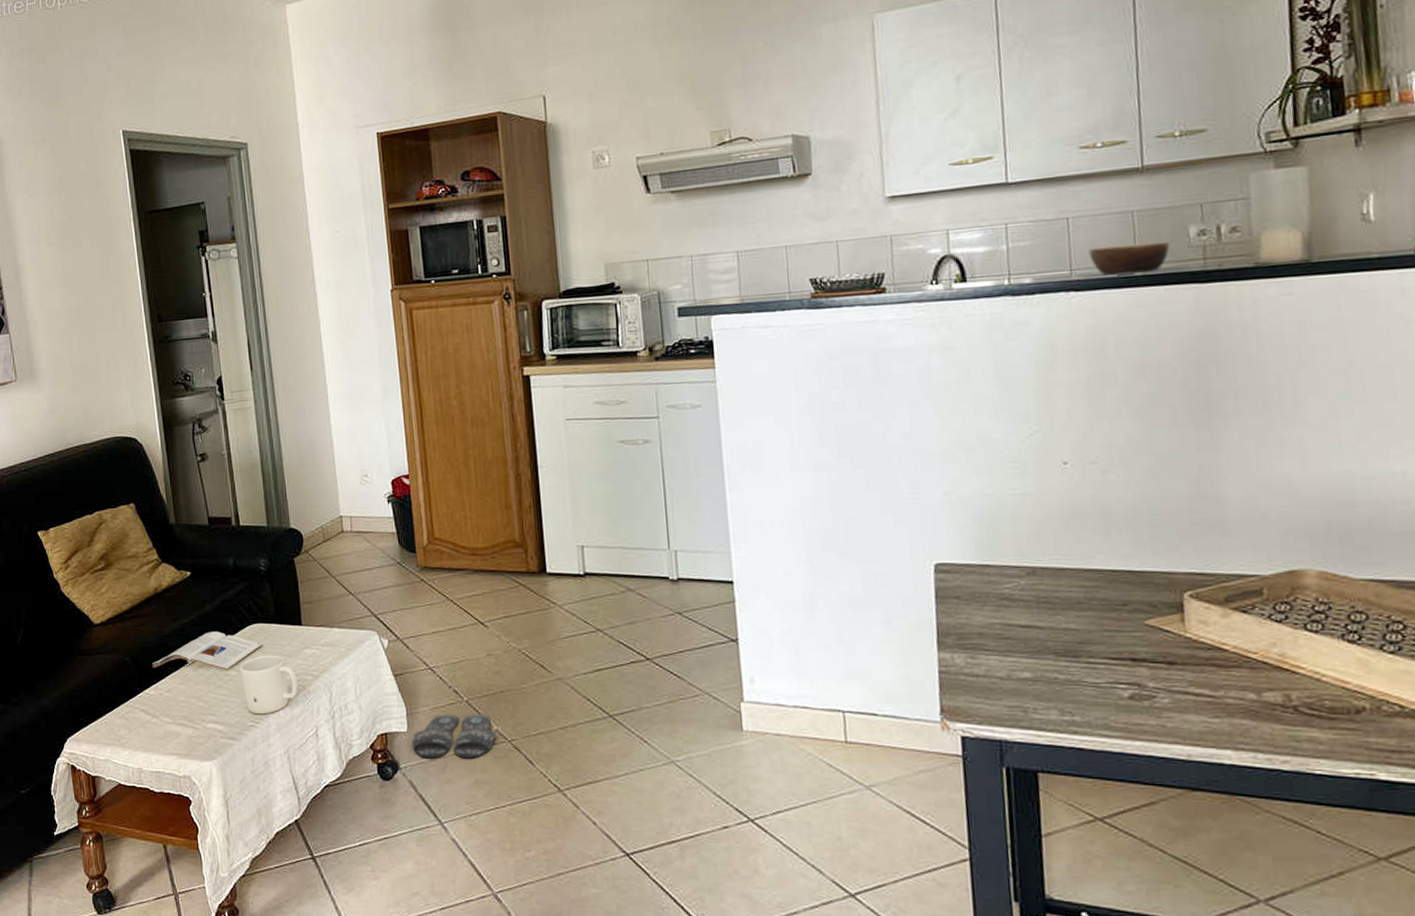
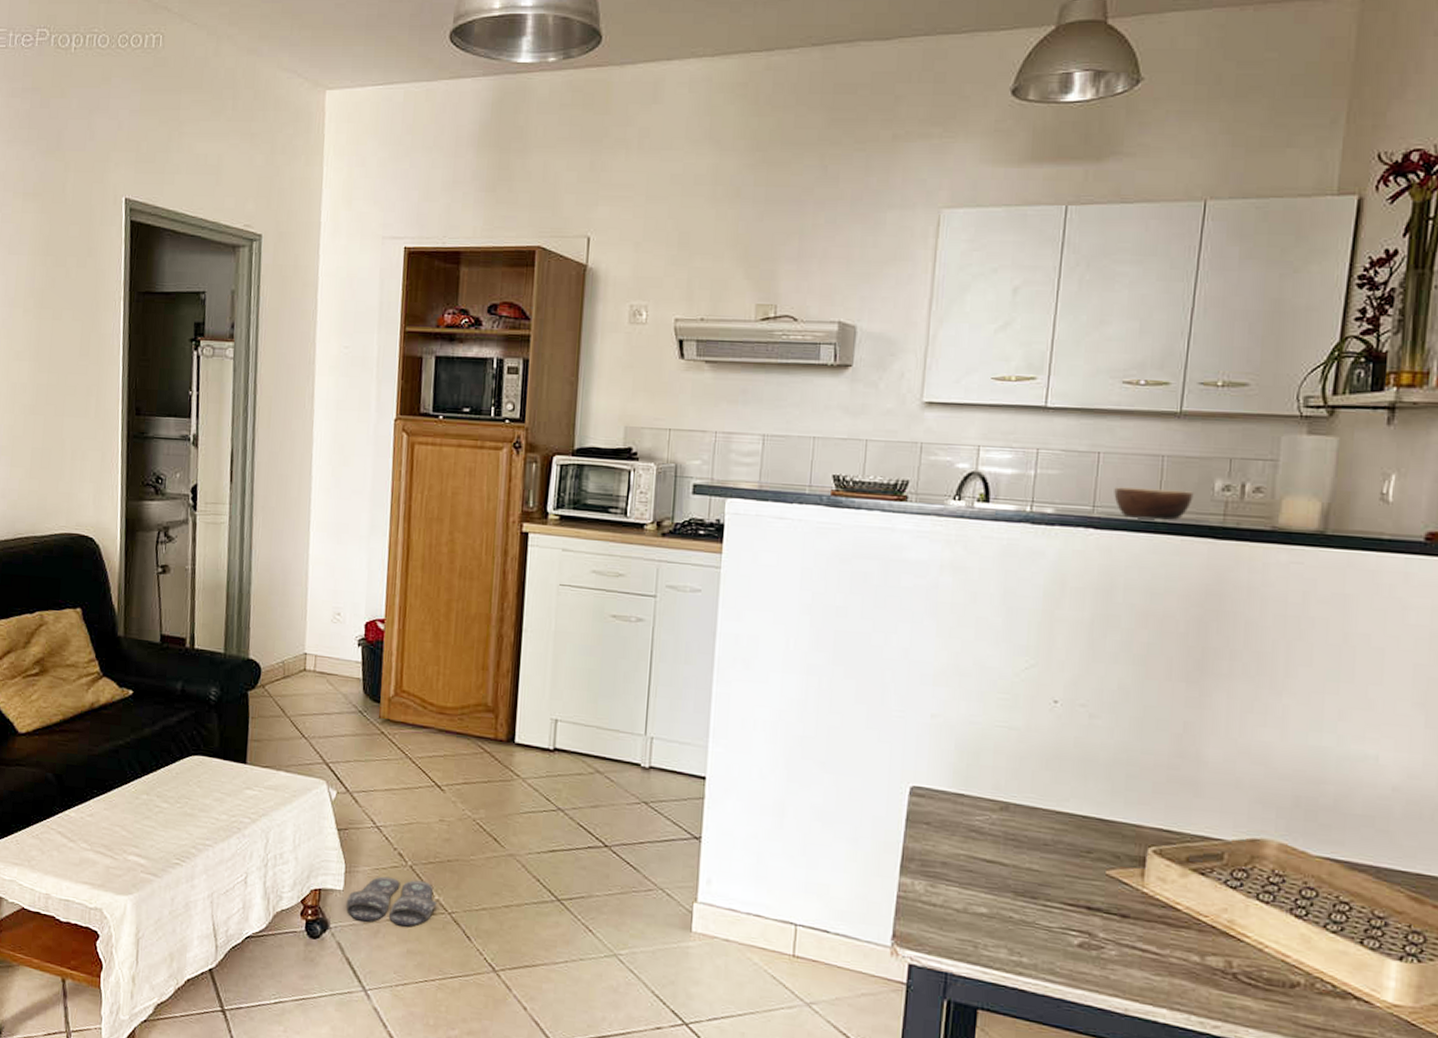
magazine: present [153,631,263,671] -> none [77,757,202,802]
mug: present [239,655,298,714] -> none [172,790,233,854]

